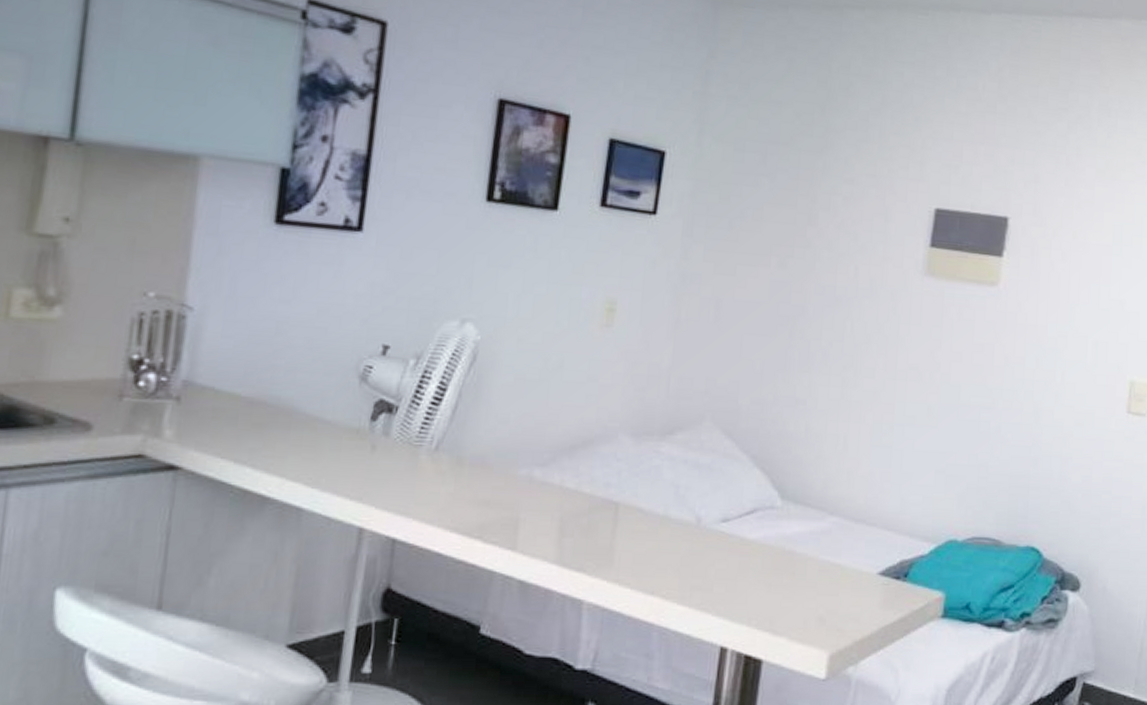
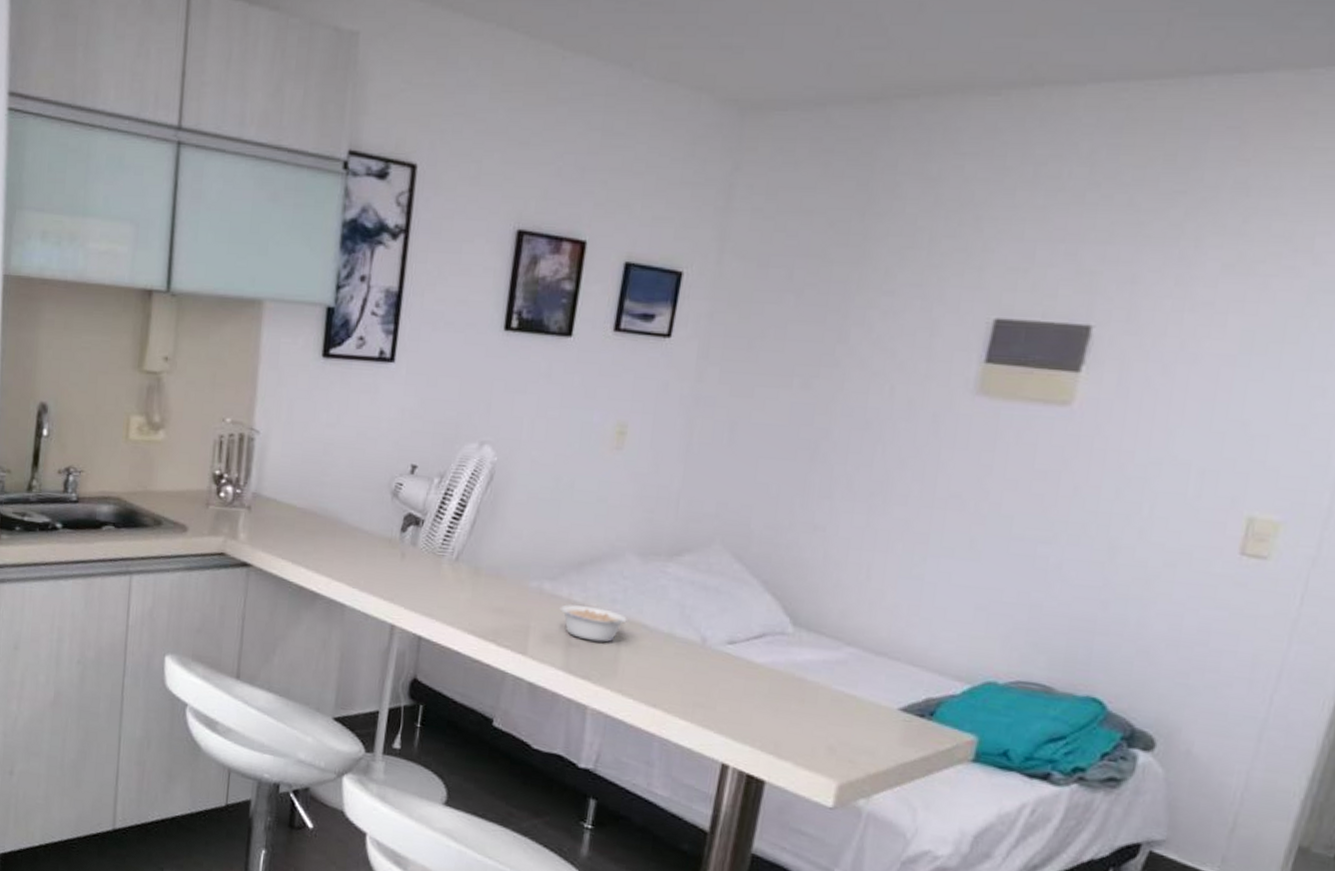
legume: none [551,490,622,530] -> present [559,603,627,643]

